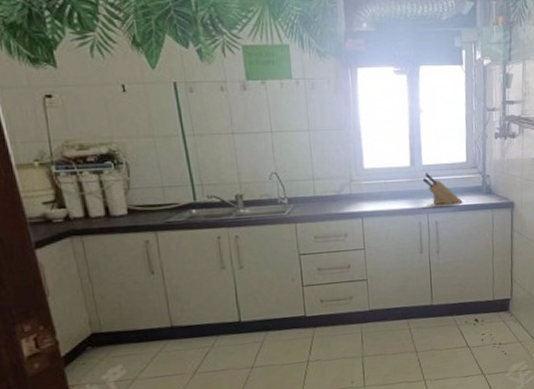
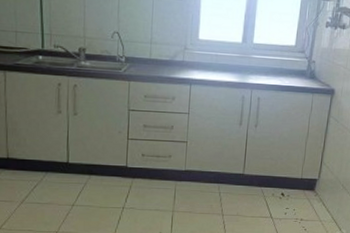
knife block: present [422,173,463,205] -> none [251,51,286,84]

